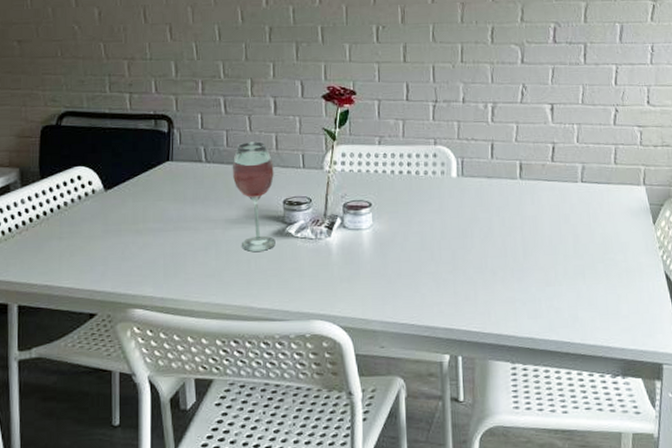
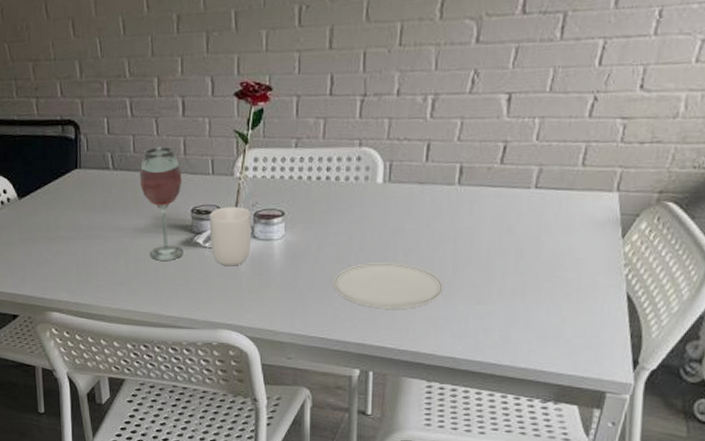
cup: none [300,198,342,256] -> present [209,206,252,267]
plate: none [419,249,518,294] -> present [333,262,444,309]

